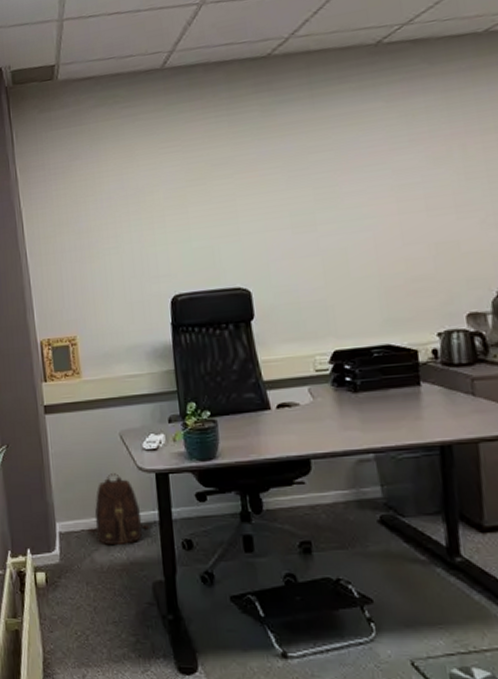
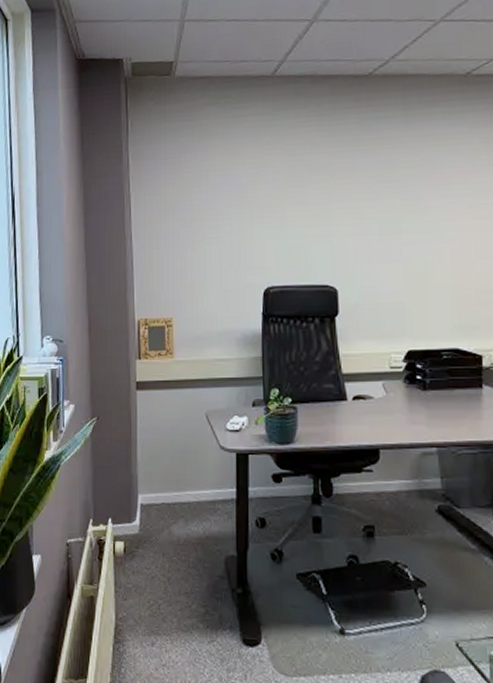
backpack: present [87,473,150,544] -> none [167,451,227,519]

